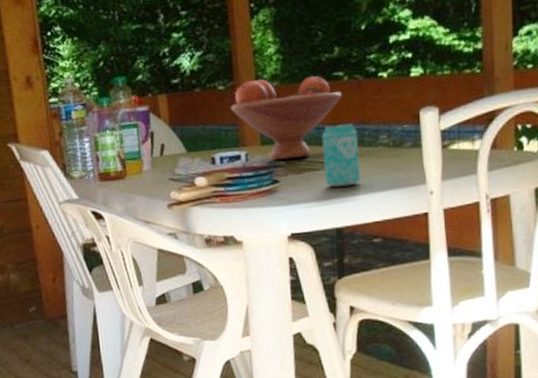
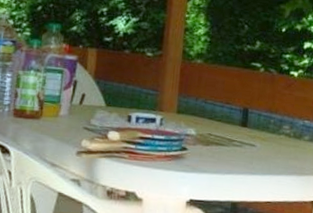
fruit bowl: present [230,76,342,161] -> none [154,53,256,132]
beverage can: present [322,123,361,187] -> none [229,108,265,165]

